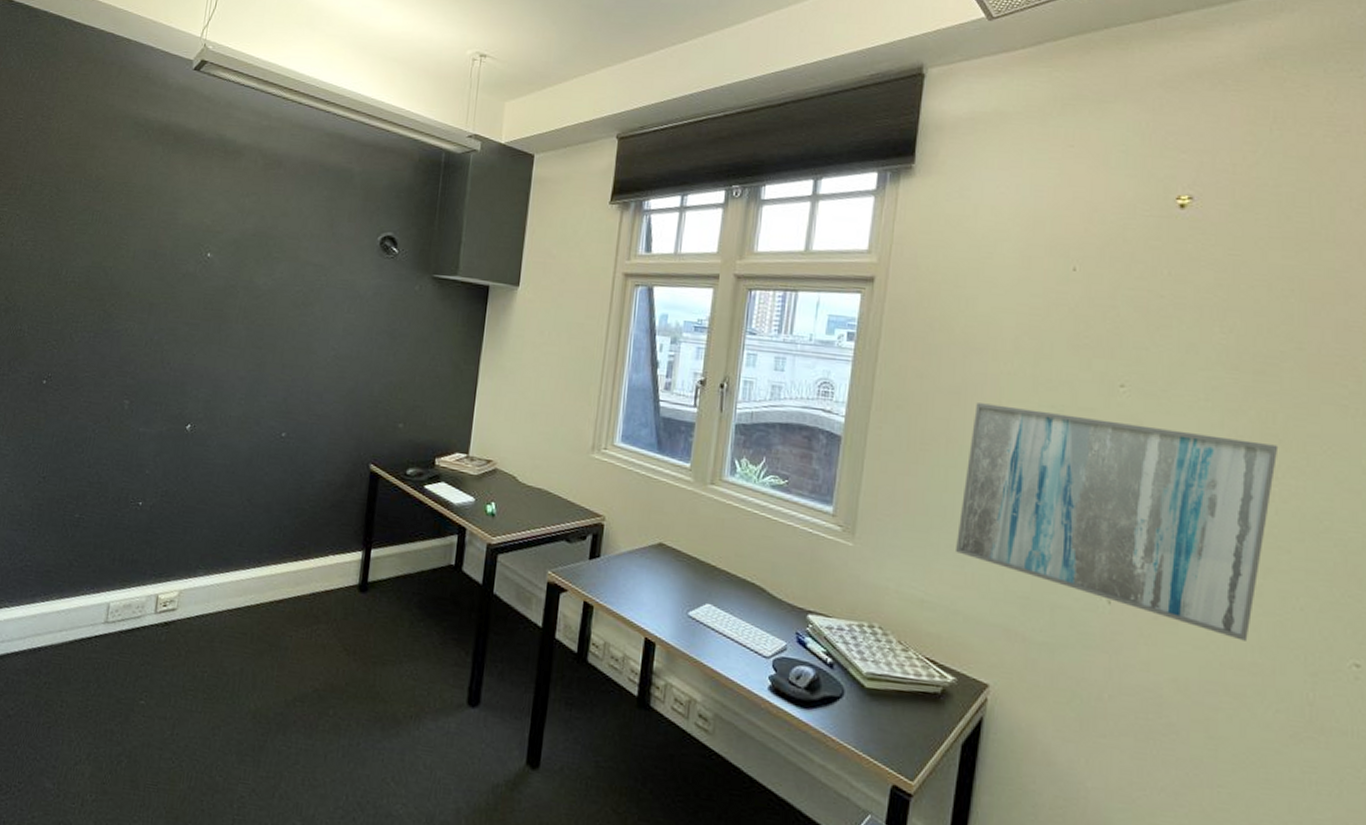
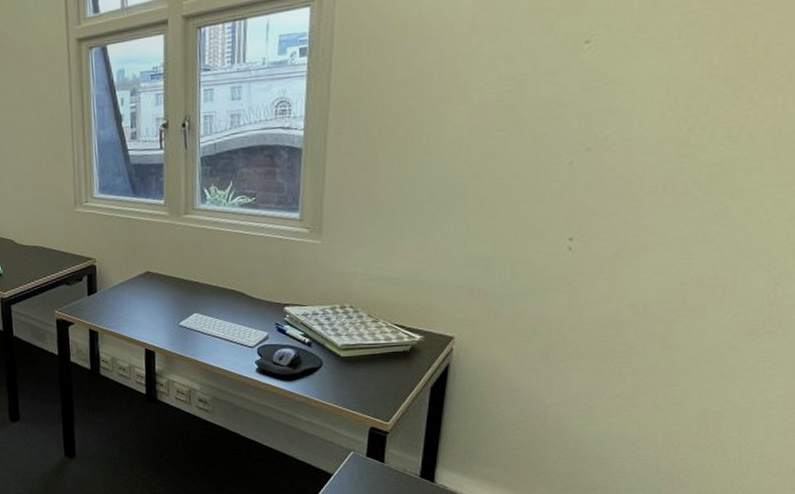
wall art: present [956,403,1279,641] -> none [419,68,758,260]

